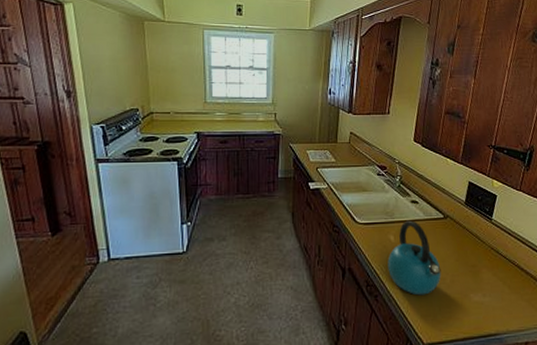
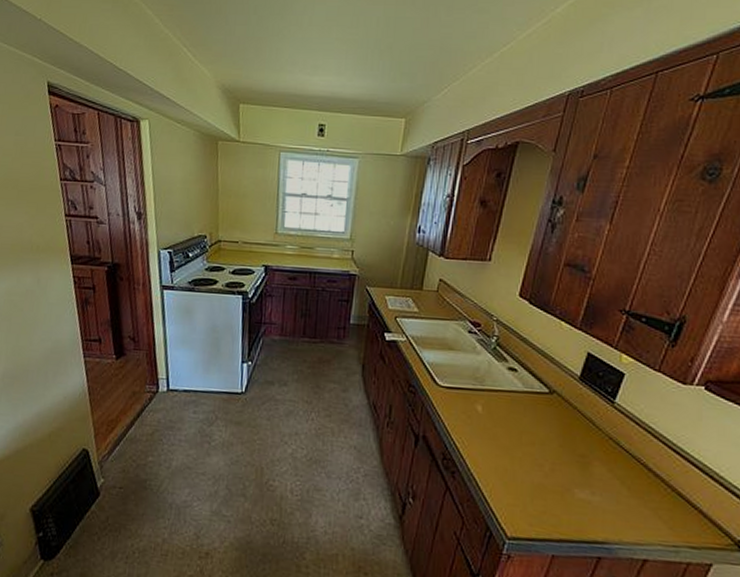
kettle: present [387,220,441,296] -> none [471,390,539,481]

